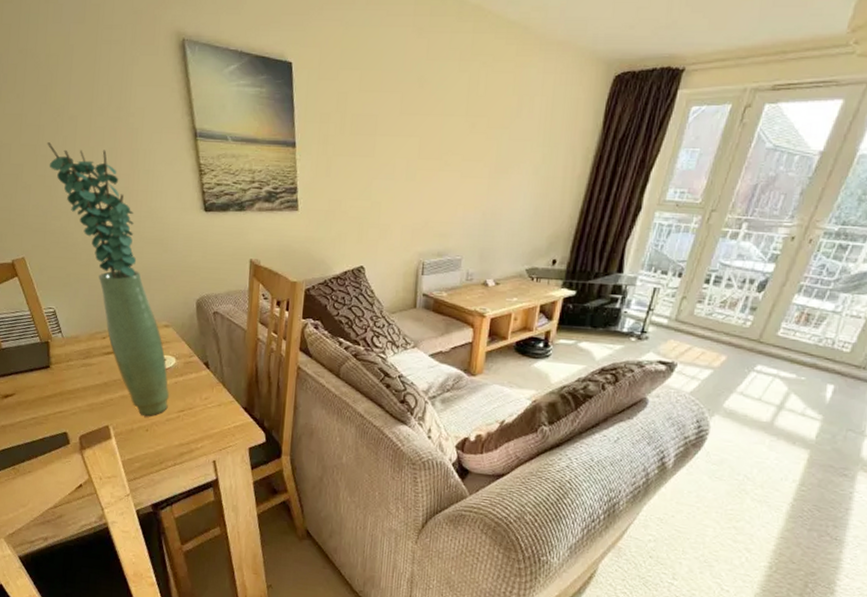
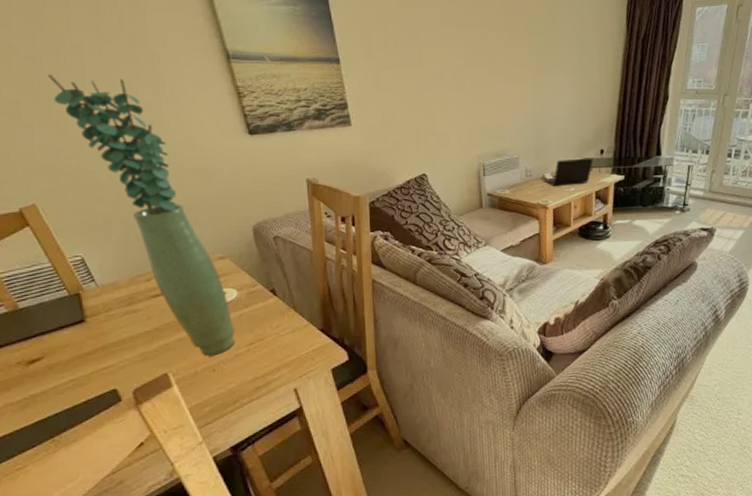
laptop: none [483,266,543,295] -> present [542,158,593,186]

